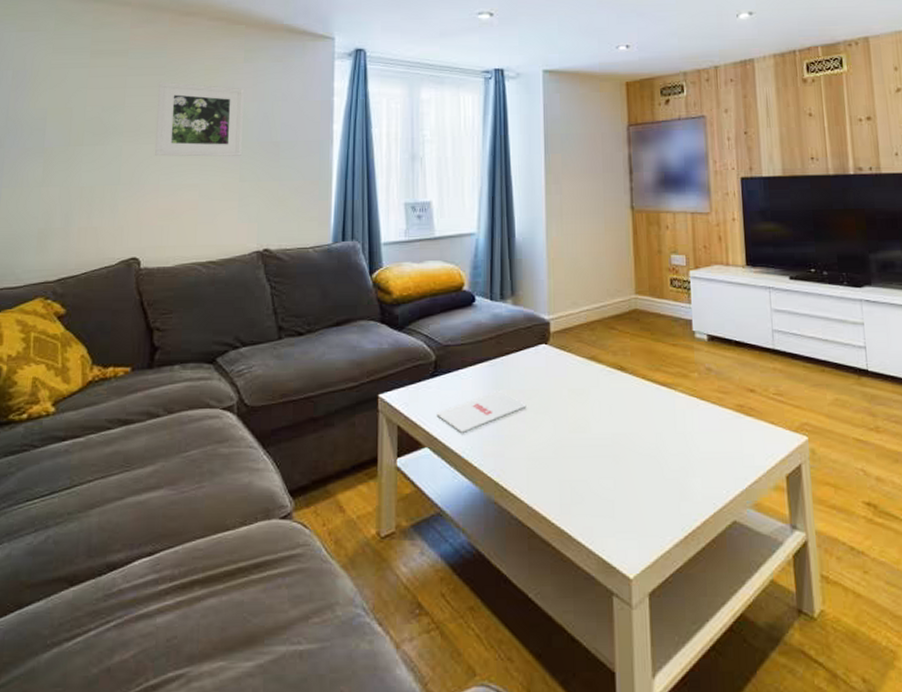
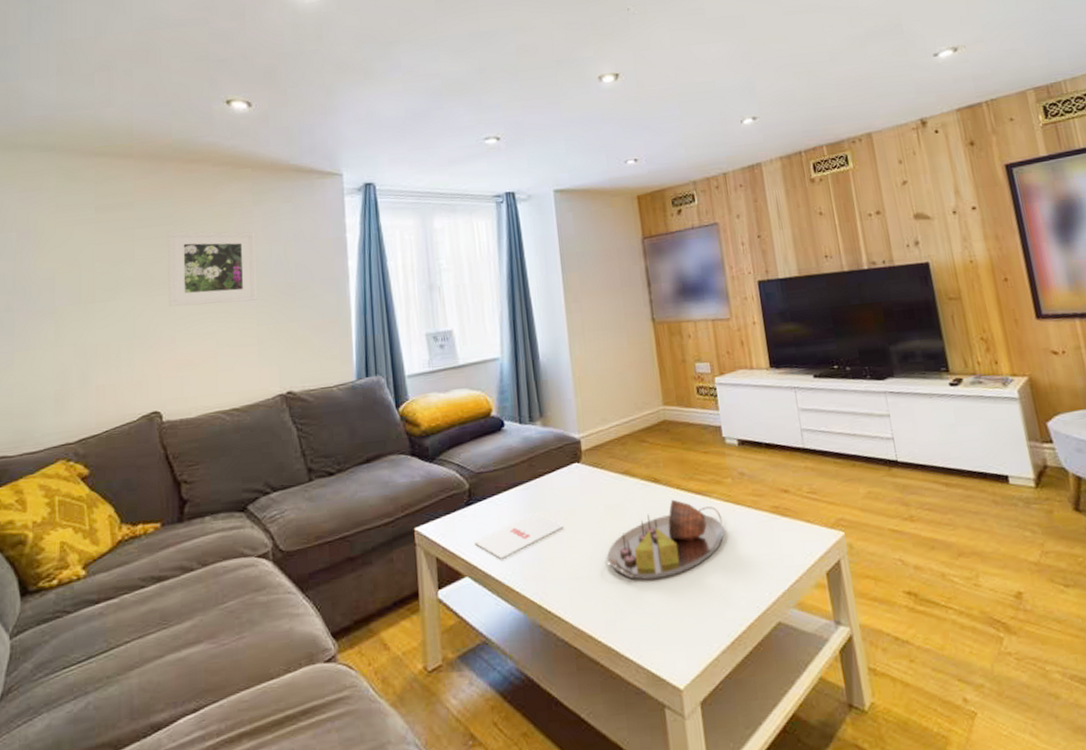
serving tray: none [564,389,687,468] -> present [604,499,725,580]

